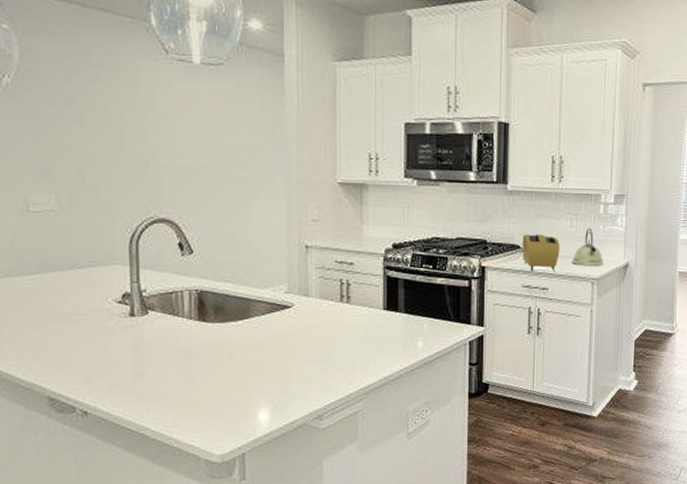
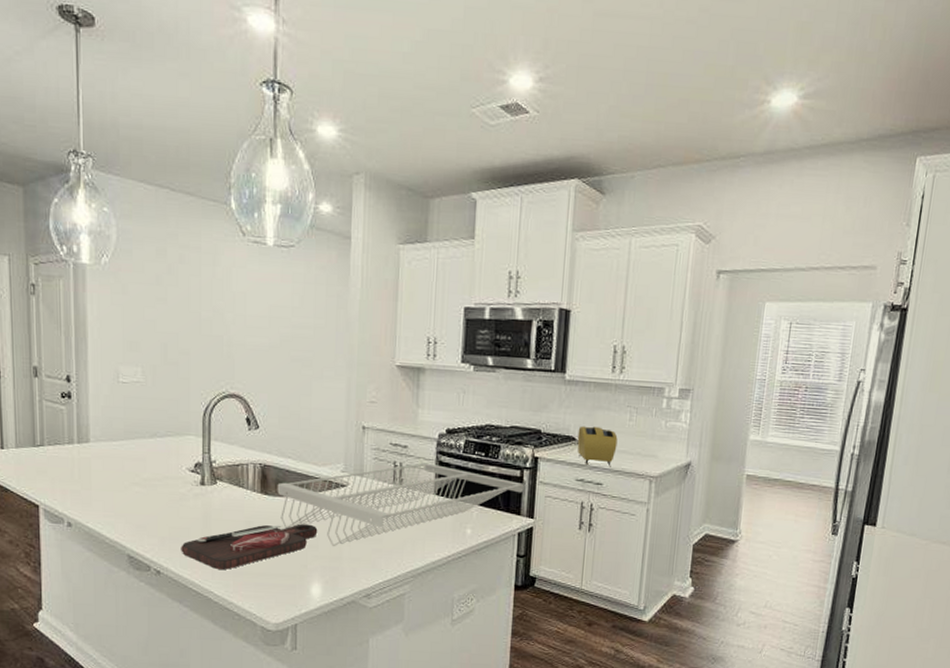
cutting board: none [110,349,263,404] -> present [181,523,318,570]
dish rack: none [216,279,473,369] -> present [277,462,524,546]
kettle: present [572,228,604,266] -> none [629,423,664,464]

